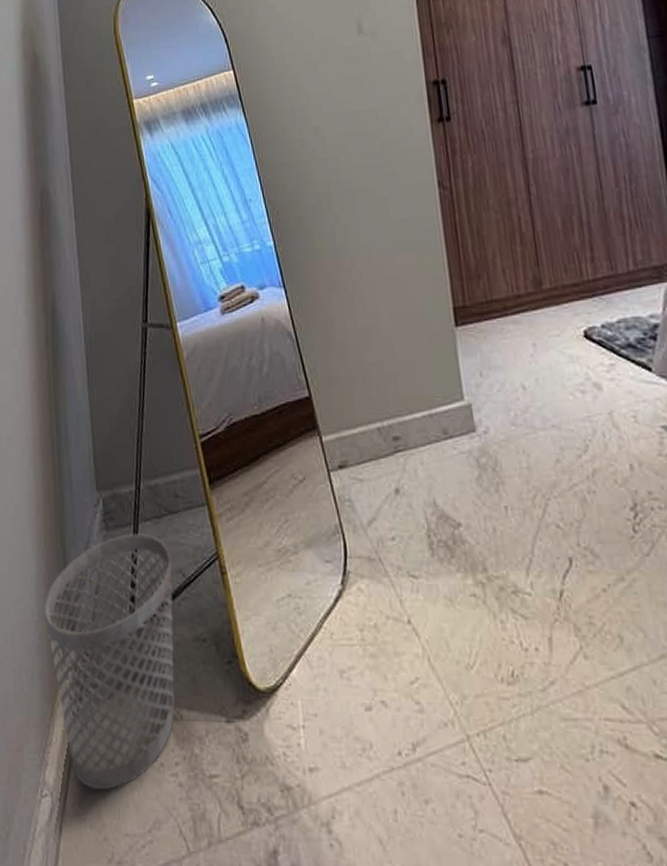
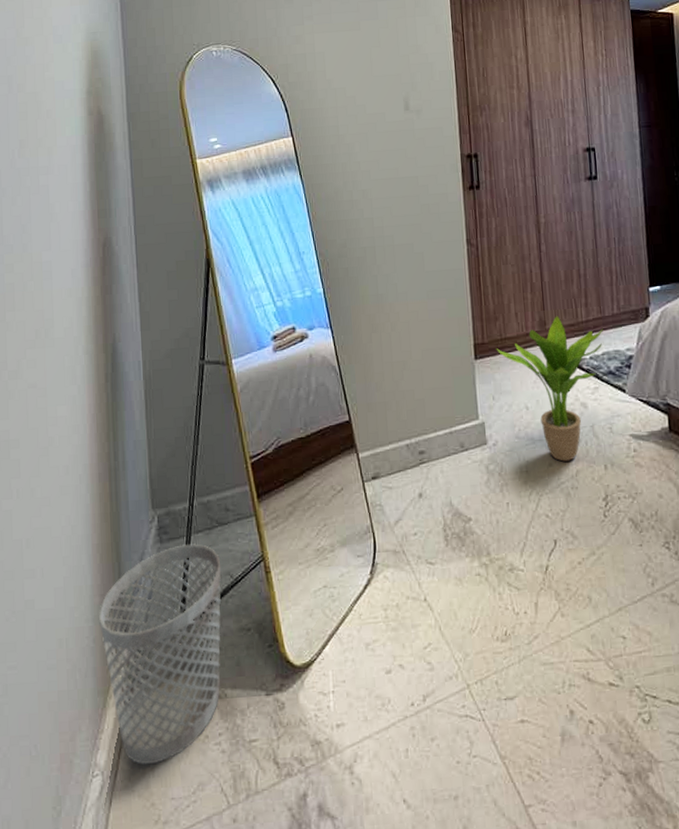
potted plant: none [481,273,617,457] -> present [496,316,603,462]

